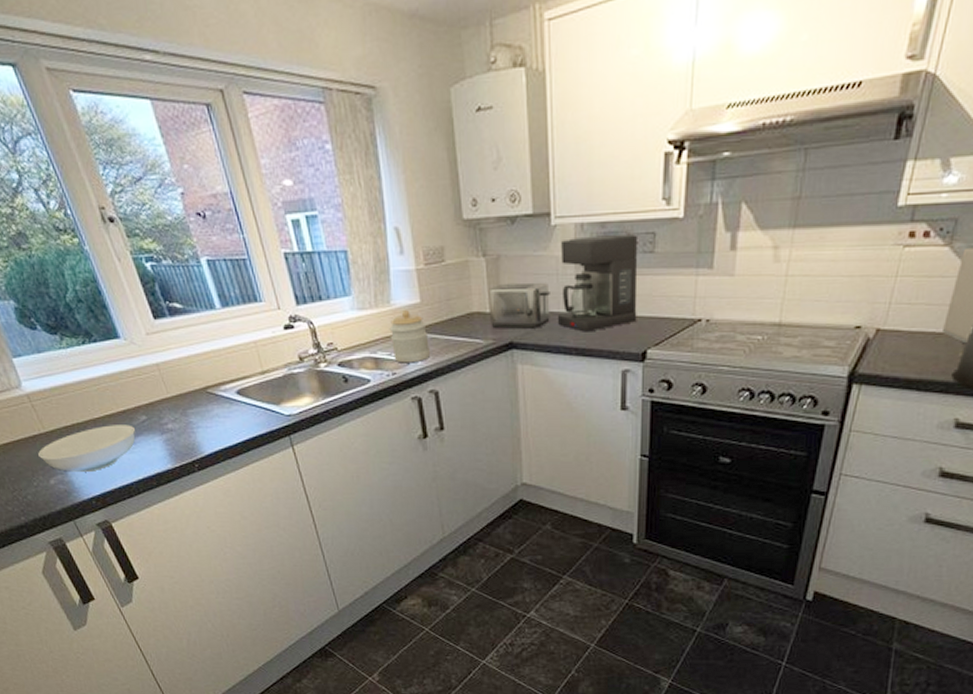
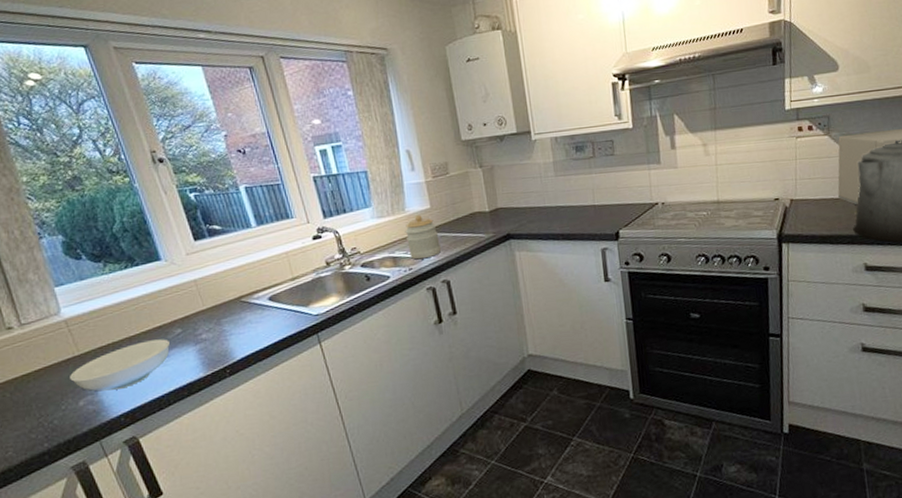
toaster: present [488,282,550,329] -> none [486,184,539,224]
coffee maker: present [558,233,638,332] -> none [541,143,608,221]

